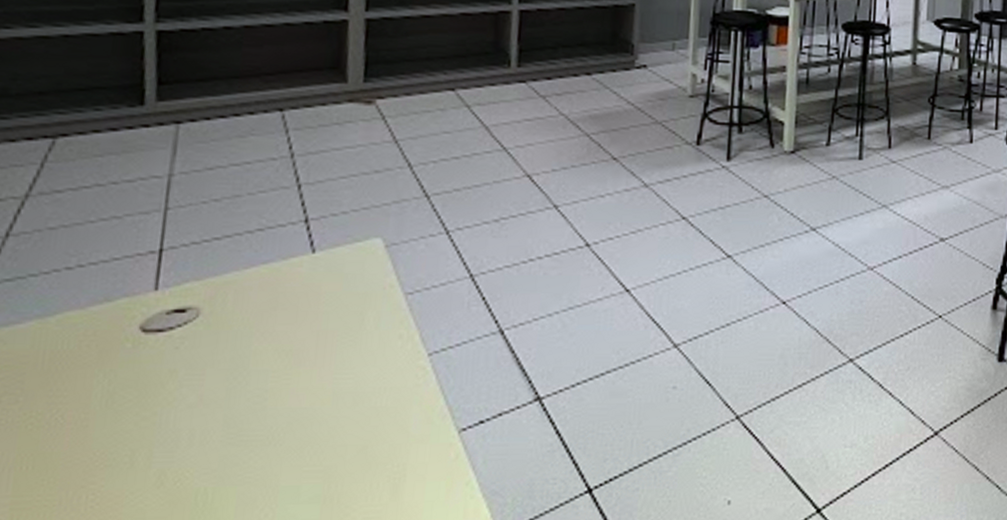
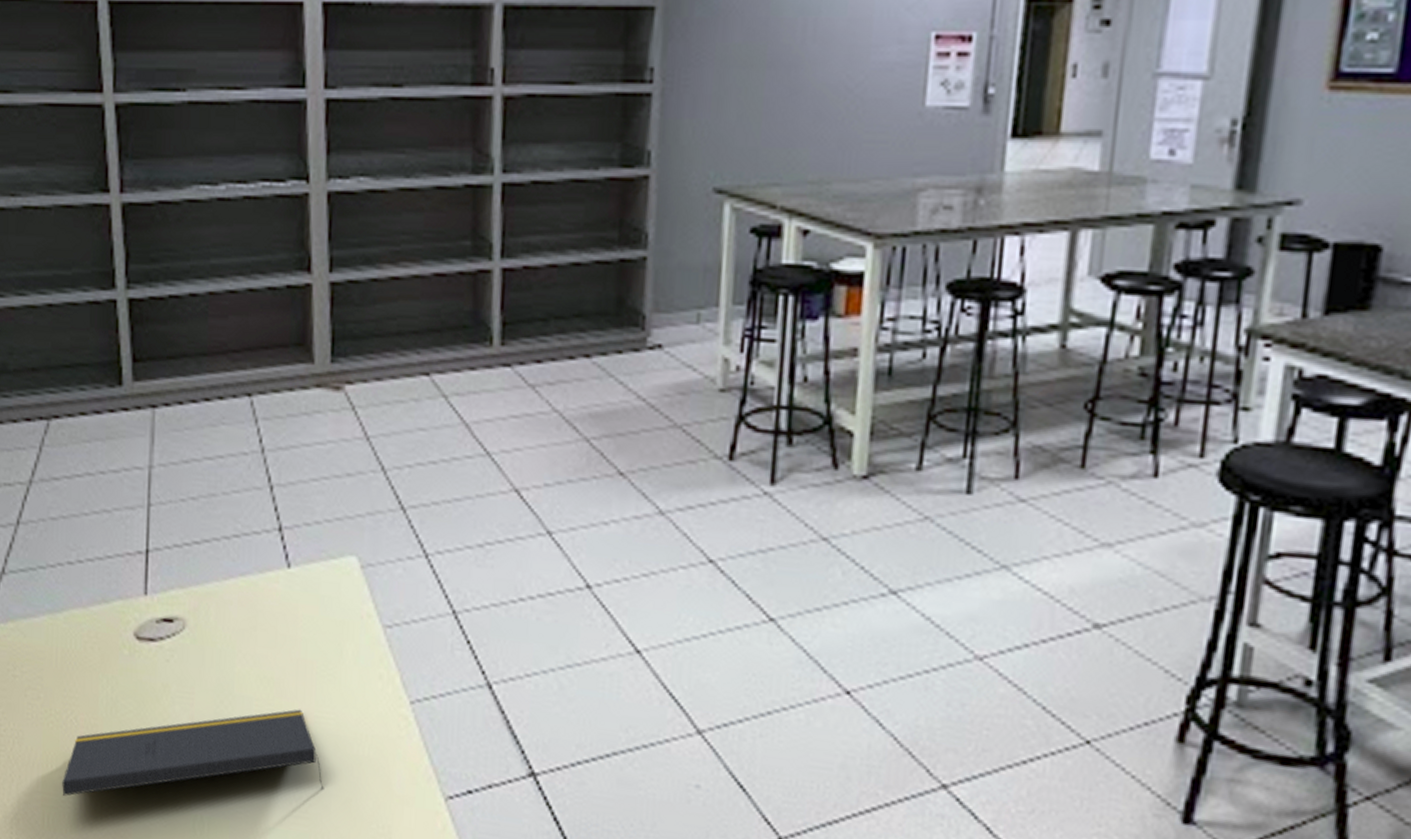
notepad: none [38,374,340,495] -> present [62,709,324,796]

